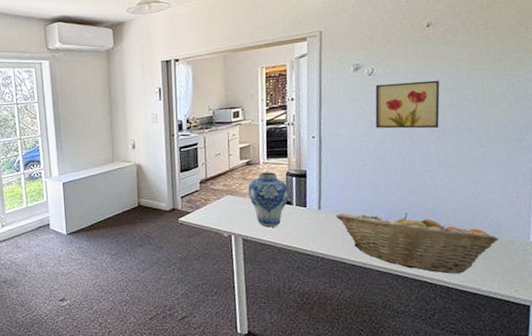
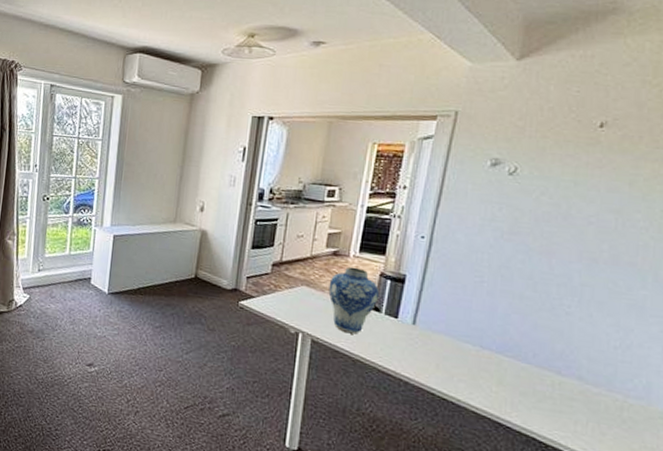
fruit basket: present [336,213,499,274] -> none [433,334,644,439]
wall art: present [375,80,440,129] -> none [506,188,604,254]

